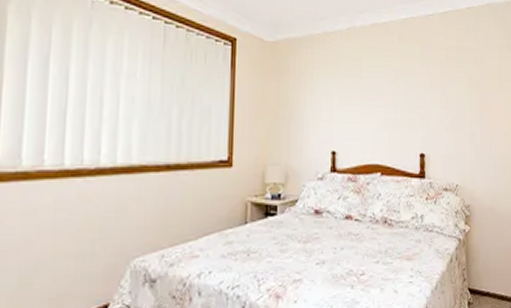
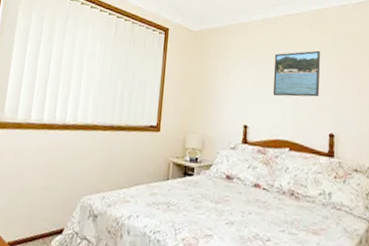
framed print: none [361,64,410,117] -> present [272,50,321,97]

